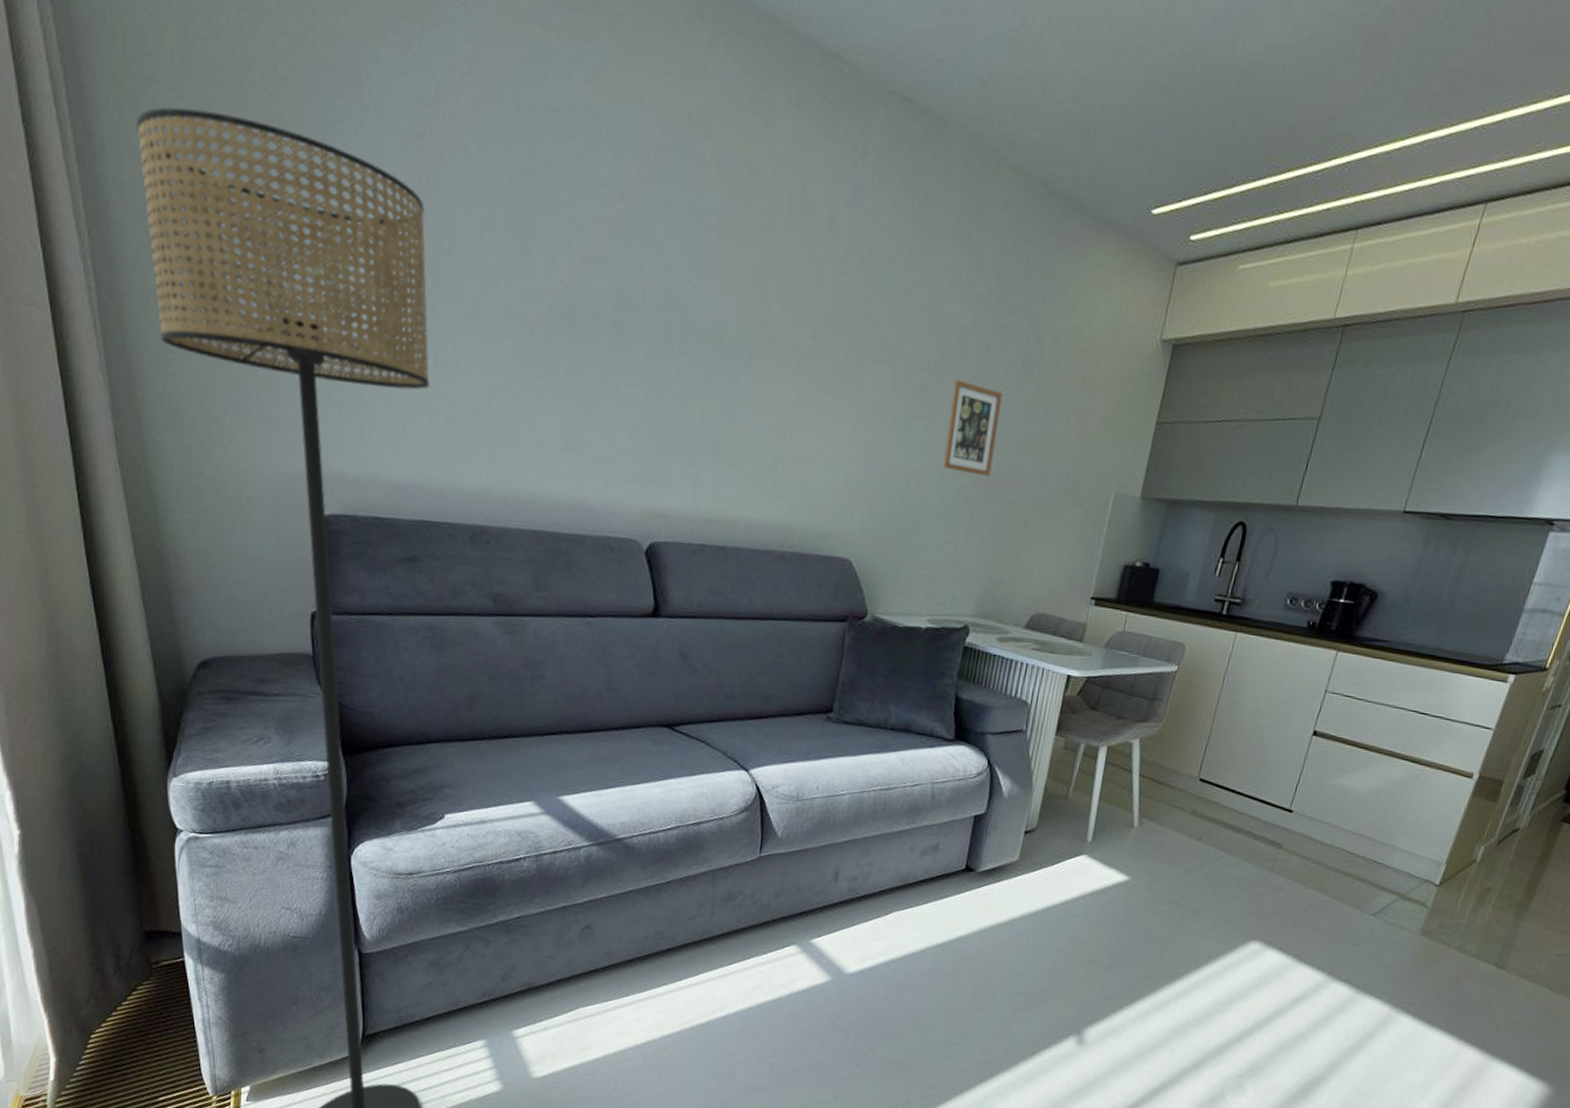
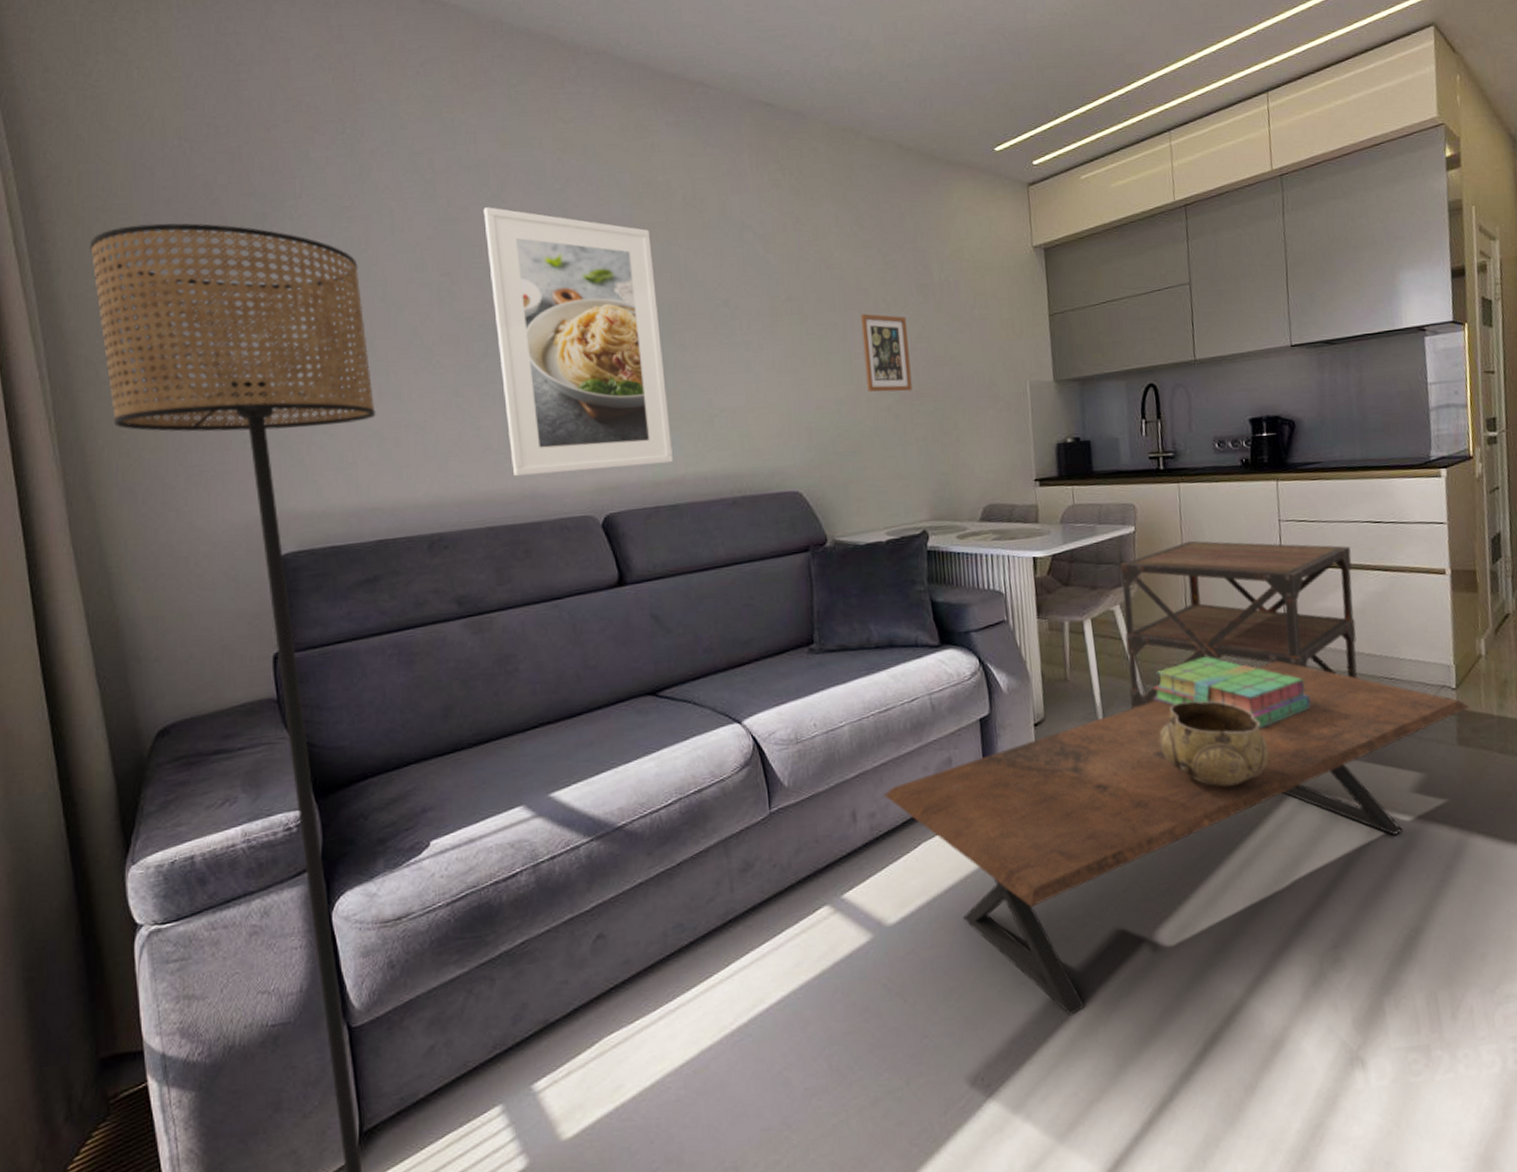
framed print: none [563,166,746,502] -> present [483,207,673,477]
coffee table: none [868,823,1445,1078] -> present [884,660,1470,1015]
side table: none [1121,691,1387,856] -> present [1120,540,1358,710]
decorative bowl: none [1138,841,1241,925] -> present [1159,700,1269,787]
stack of books: none [1146,805,1296,881] -> present [1153,657,1311,728]

